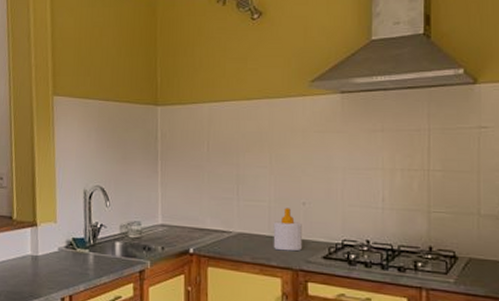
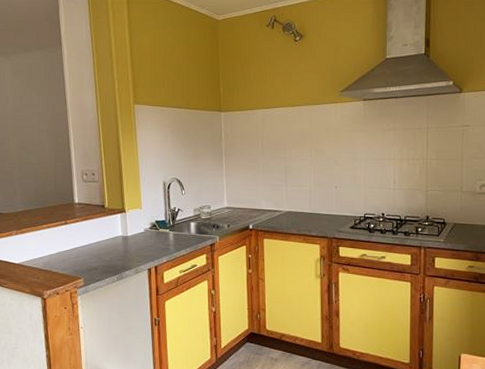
soap bottle: present [273,208,302,252] -> none [313,191,335,224]

